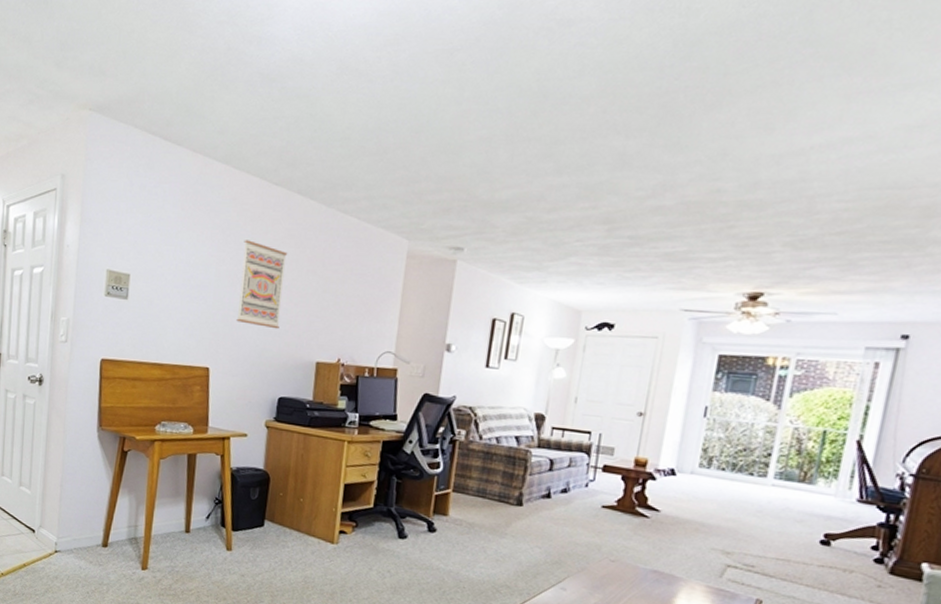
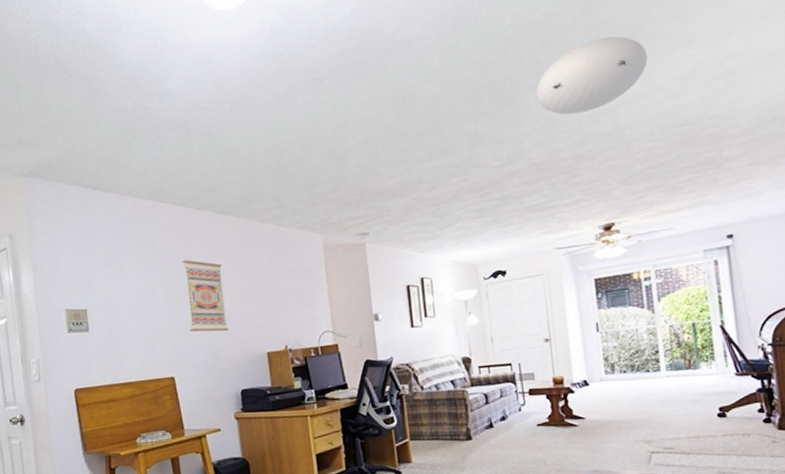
ceiling light: none [711,57,873,151] -> present [536,36,648,115]

